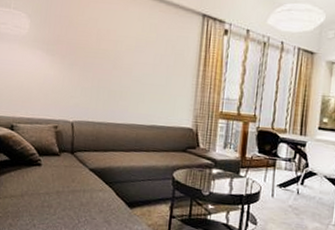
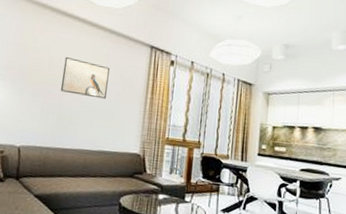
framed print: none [110,30,160,73] -> present [60,57,110,99]

